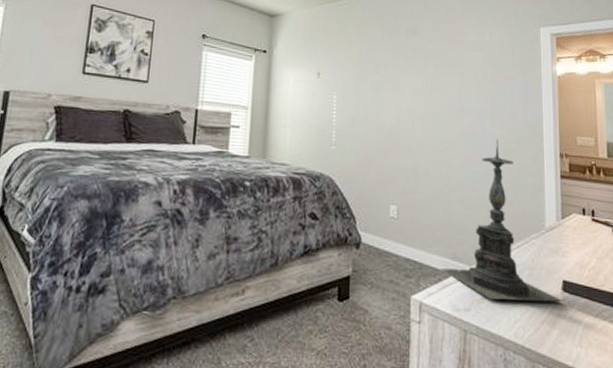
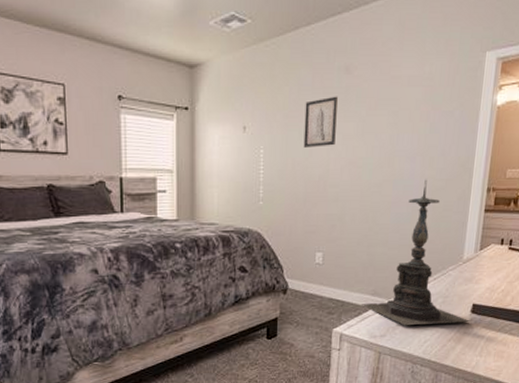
wall art: none [375,53,406,99] -> present [303,96,338,148]

